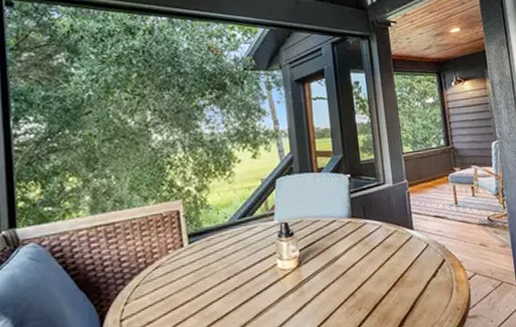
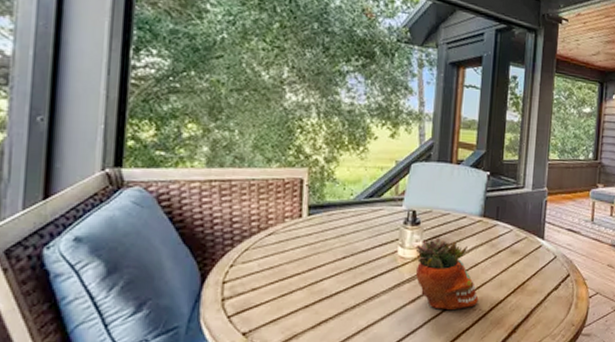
succulent planter: none [293,244,362,315] -> present [415,237,479,311]

